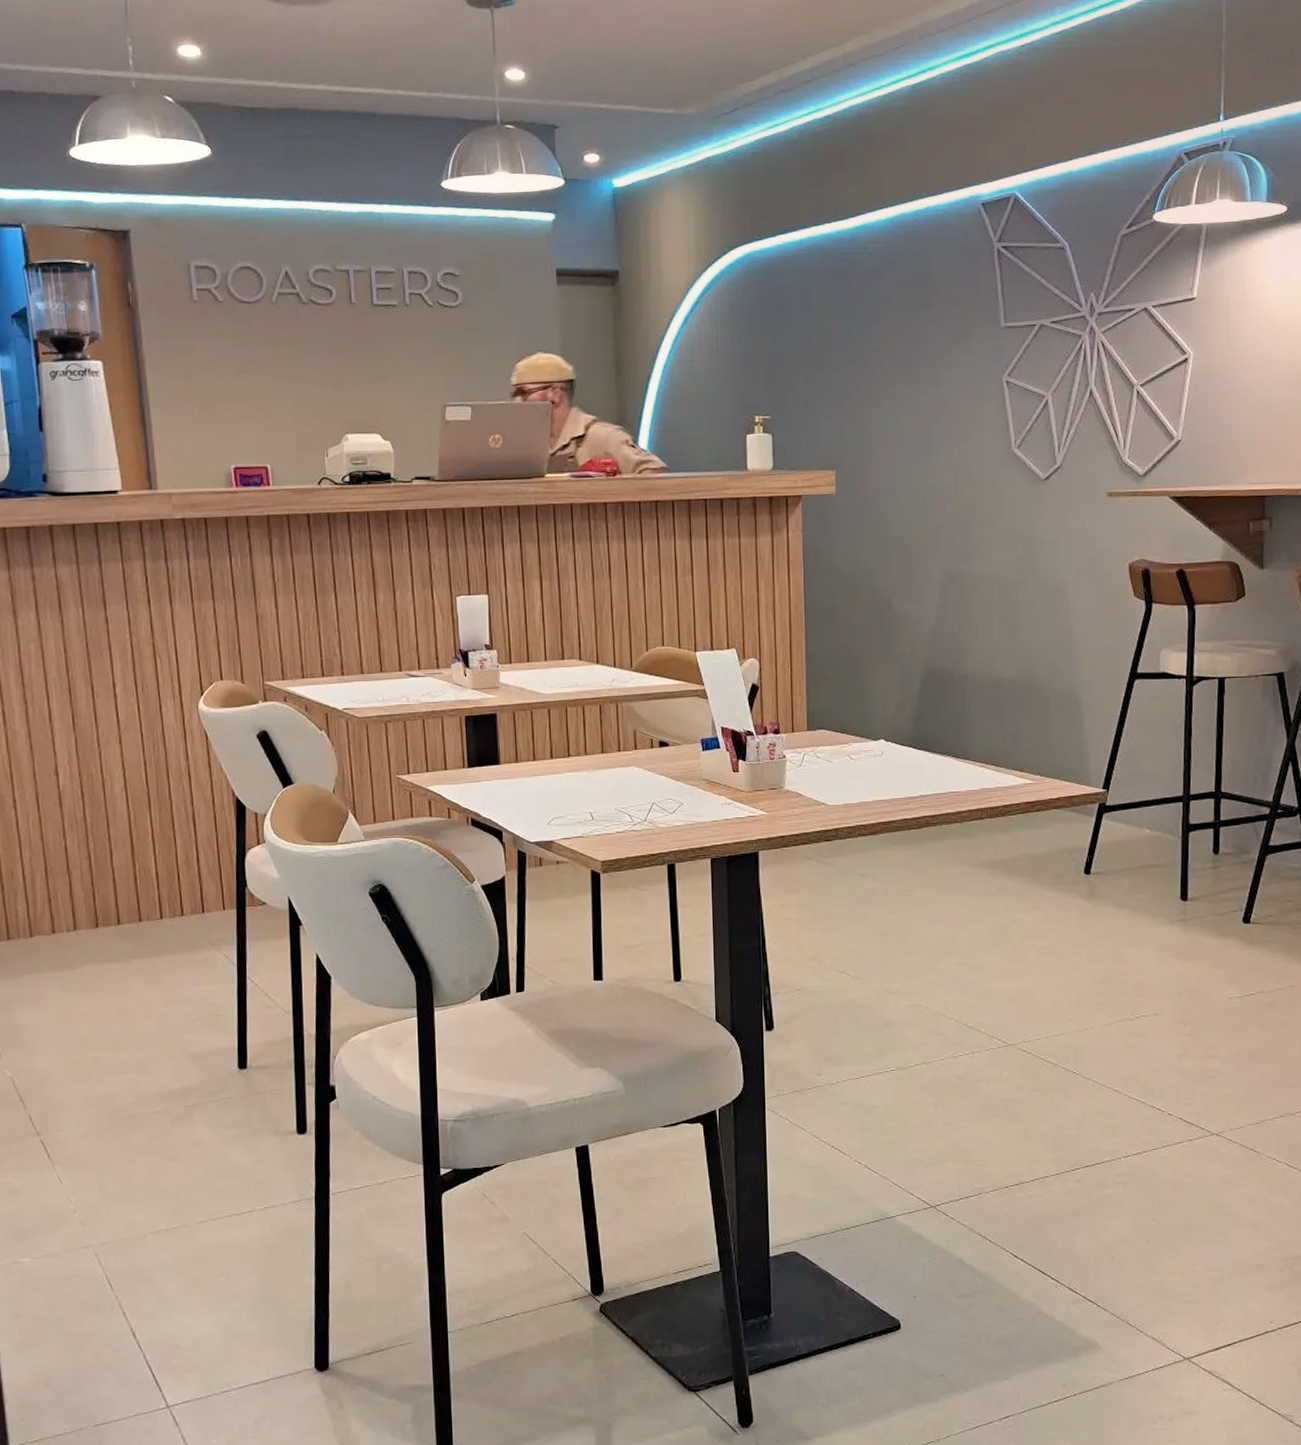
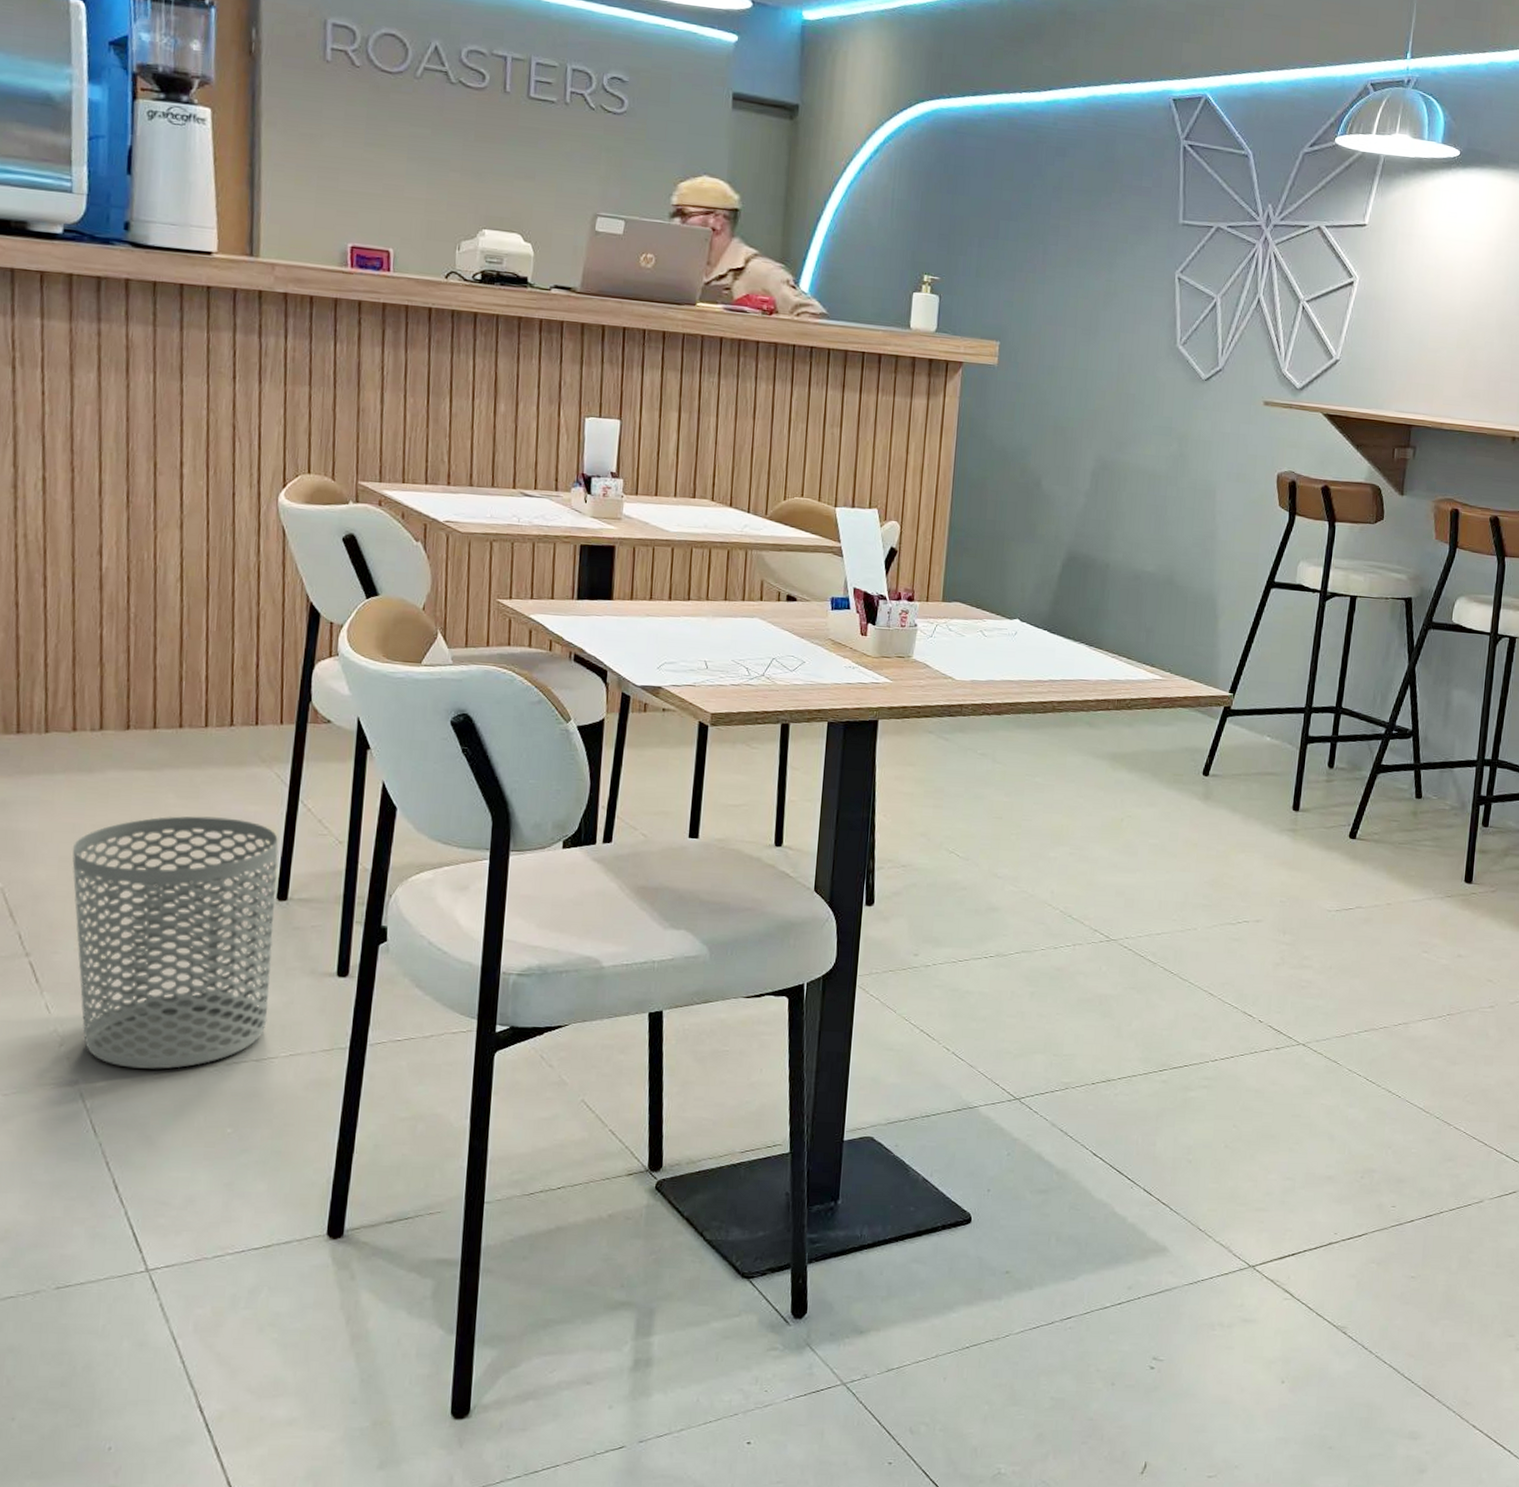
waste bin: none [64,999,242,1228] -> present [72,816,278,1069]

